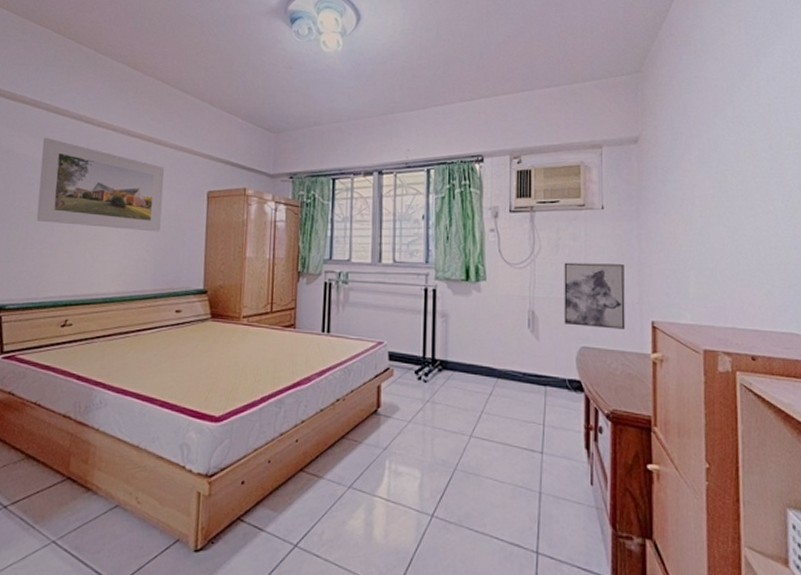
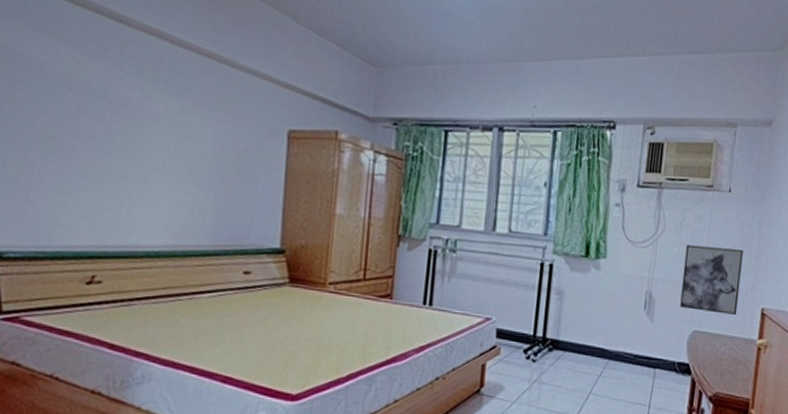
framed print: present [36,137,164,232] -> none [46,33,231,175]

